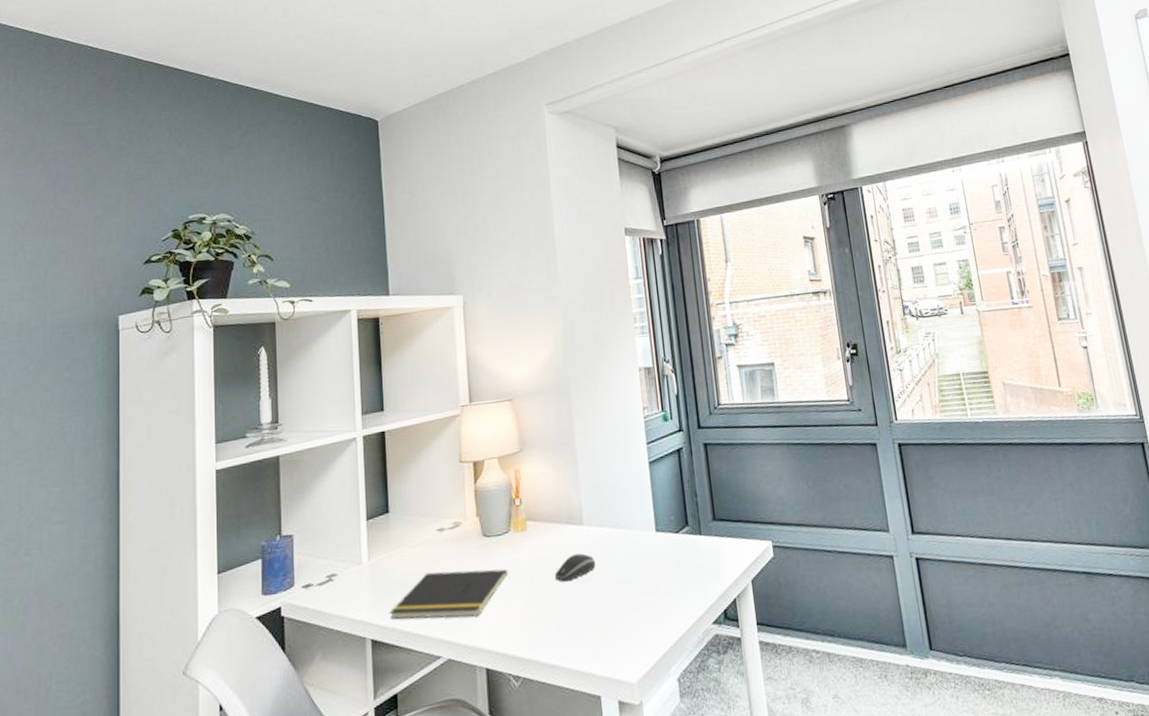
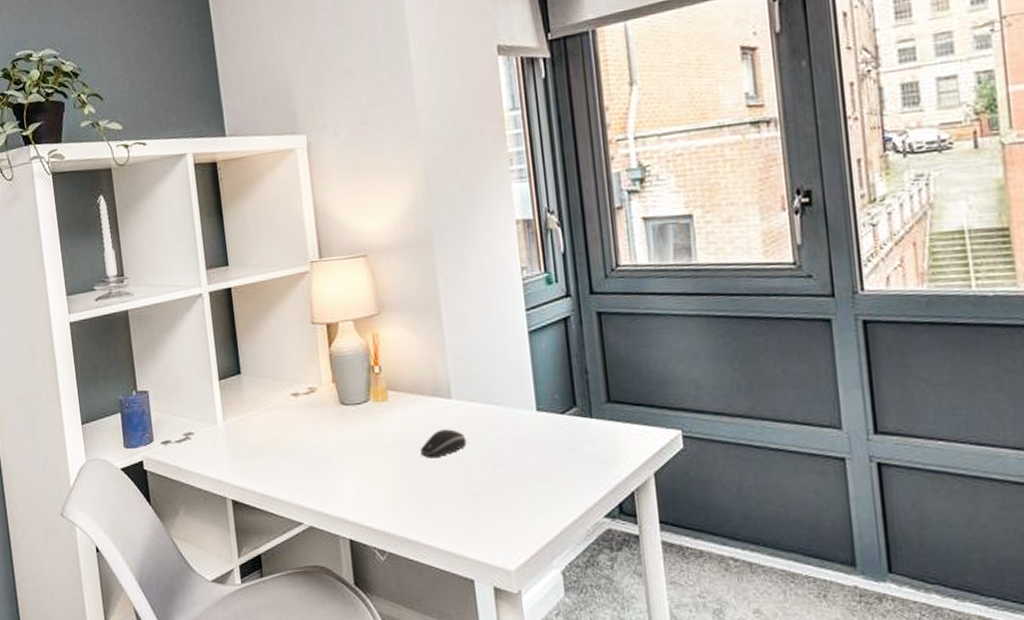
notepad: present [389,568,508,619] -> none [247,437,370,486]

